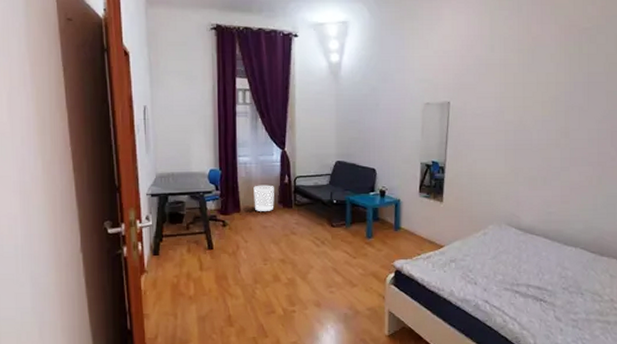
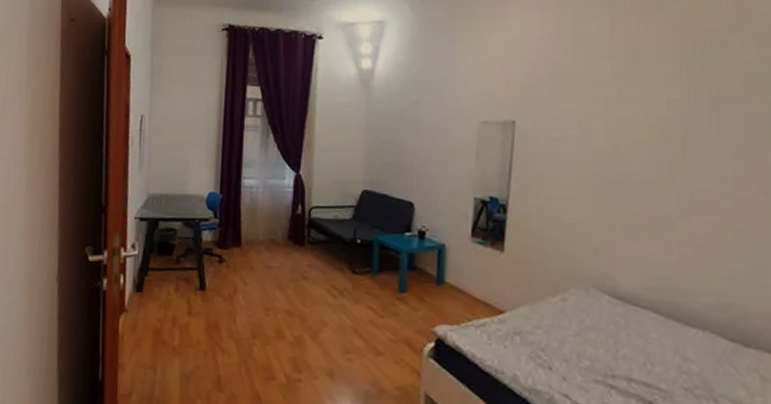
waste bin: present [253,185,274,211] -> none [258,214,284,248]

